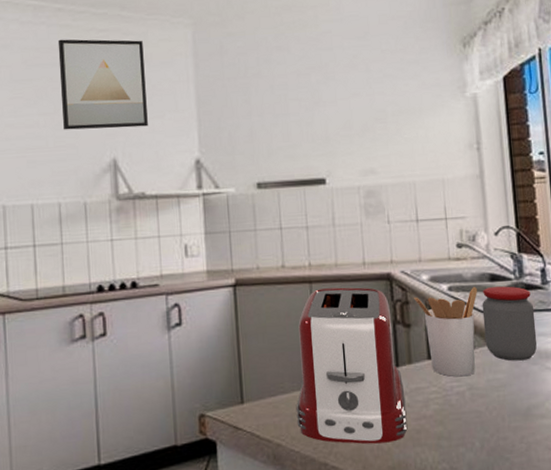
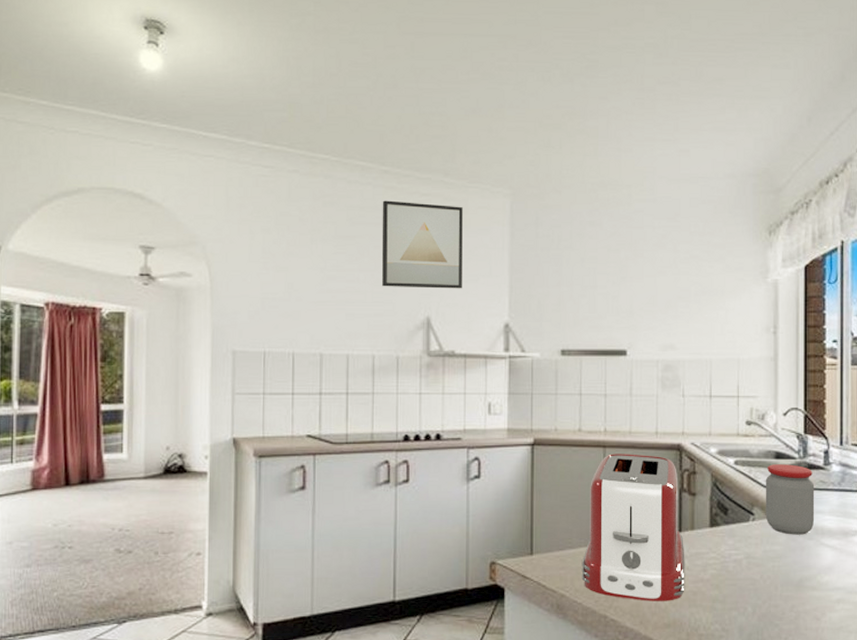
utensil holder: present [414,286,477,377] -> none [701,462,762,546]

